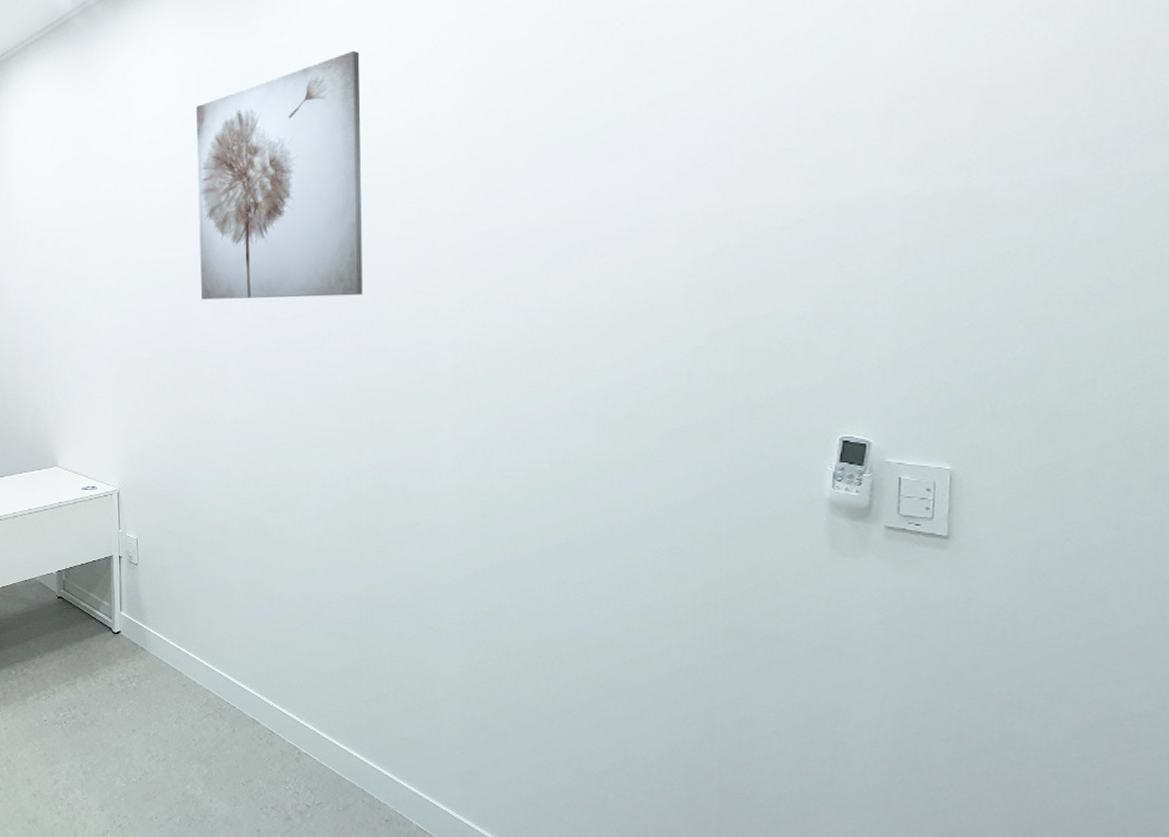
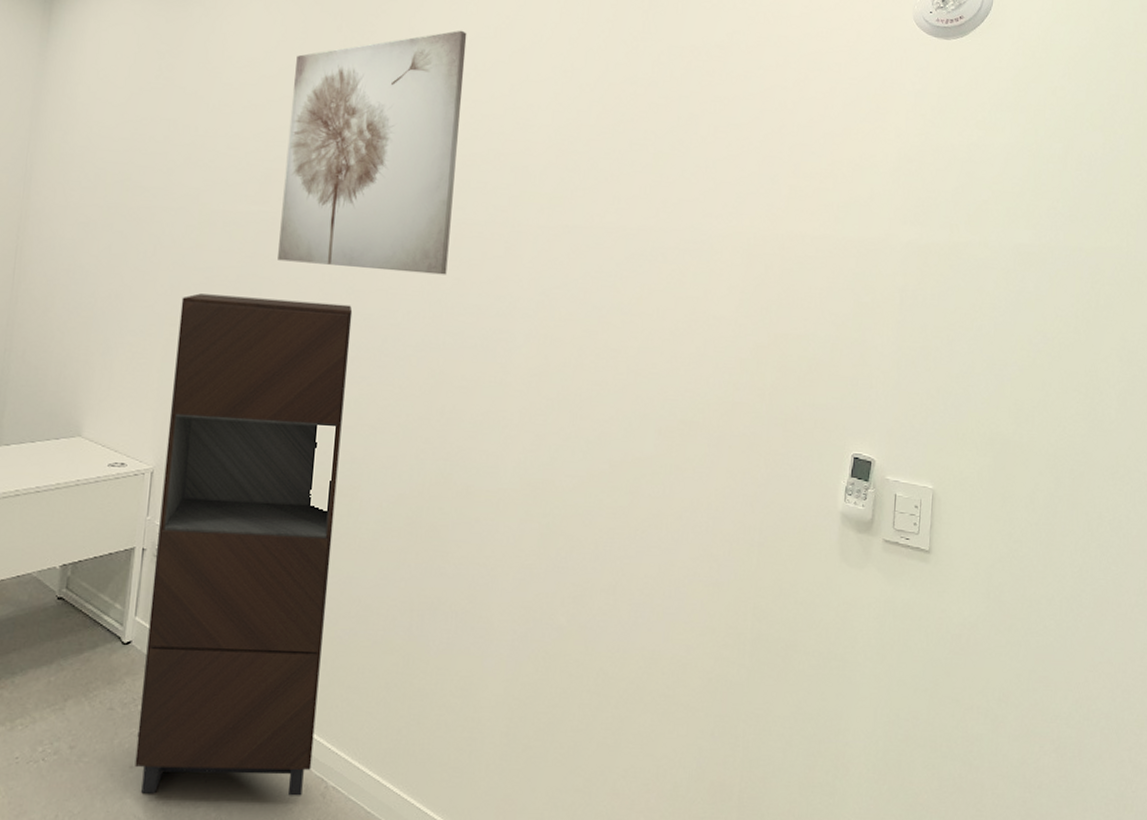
storage cabinet: none [123,333,284,760] -> present [135,293,353,796]

